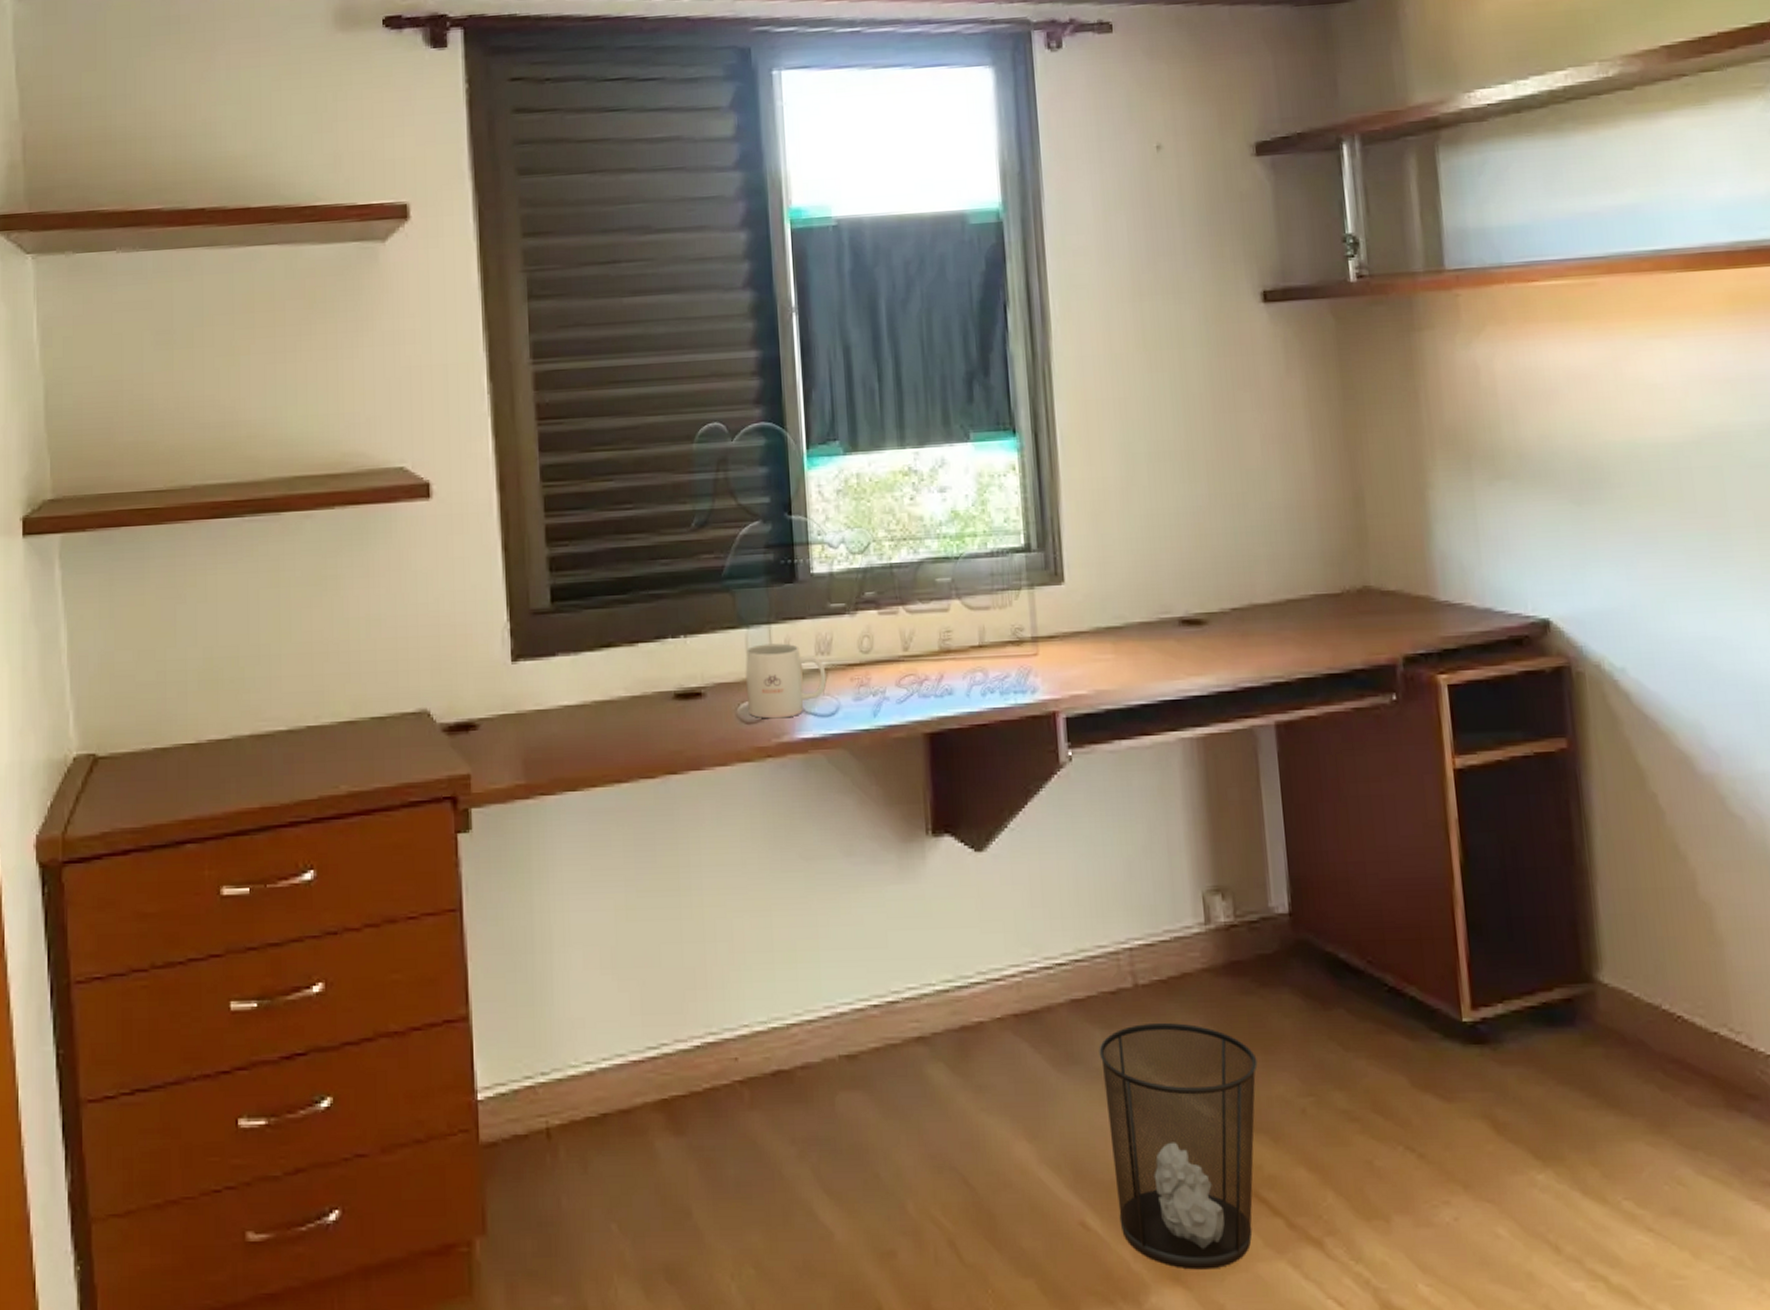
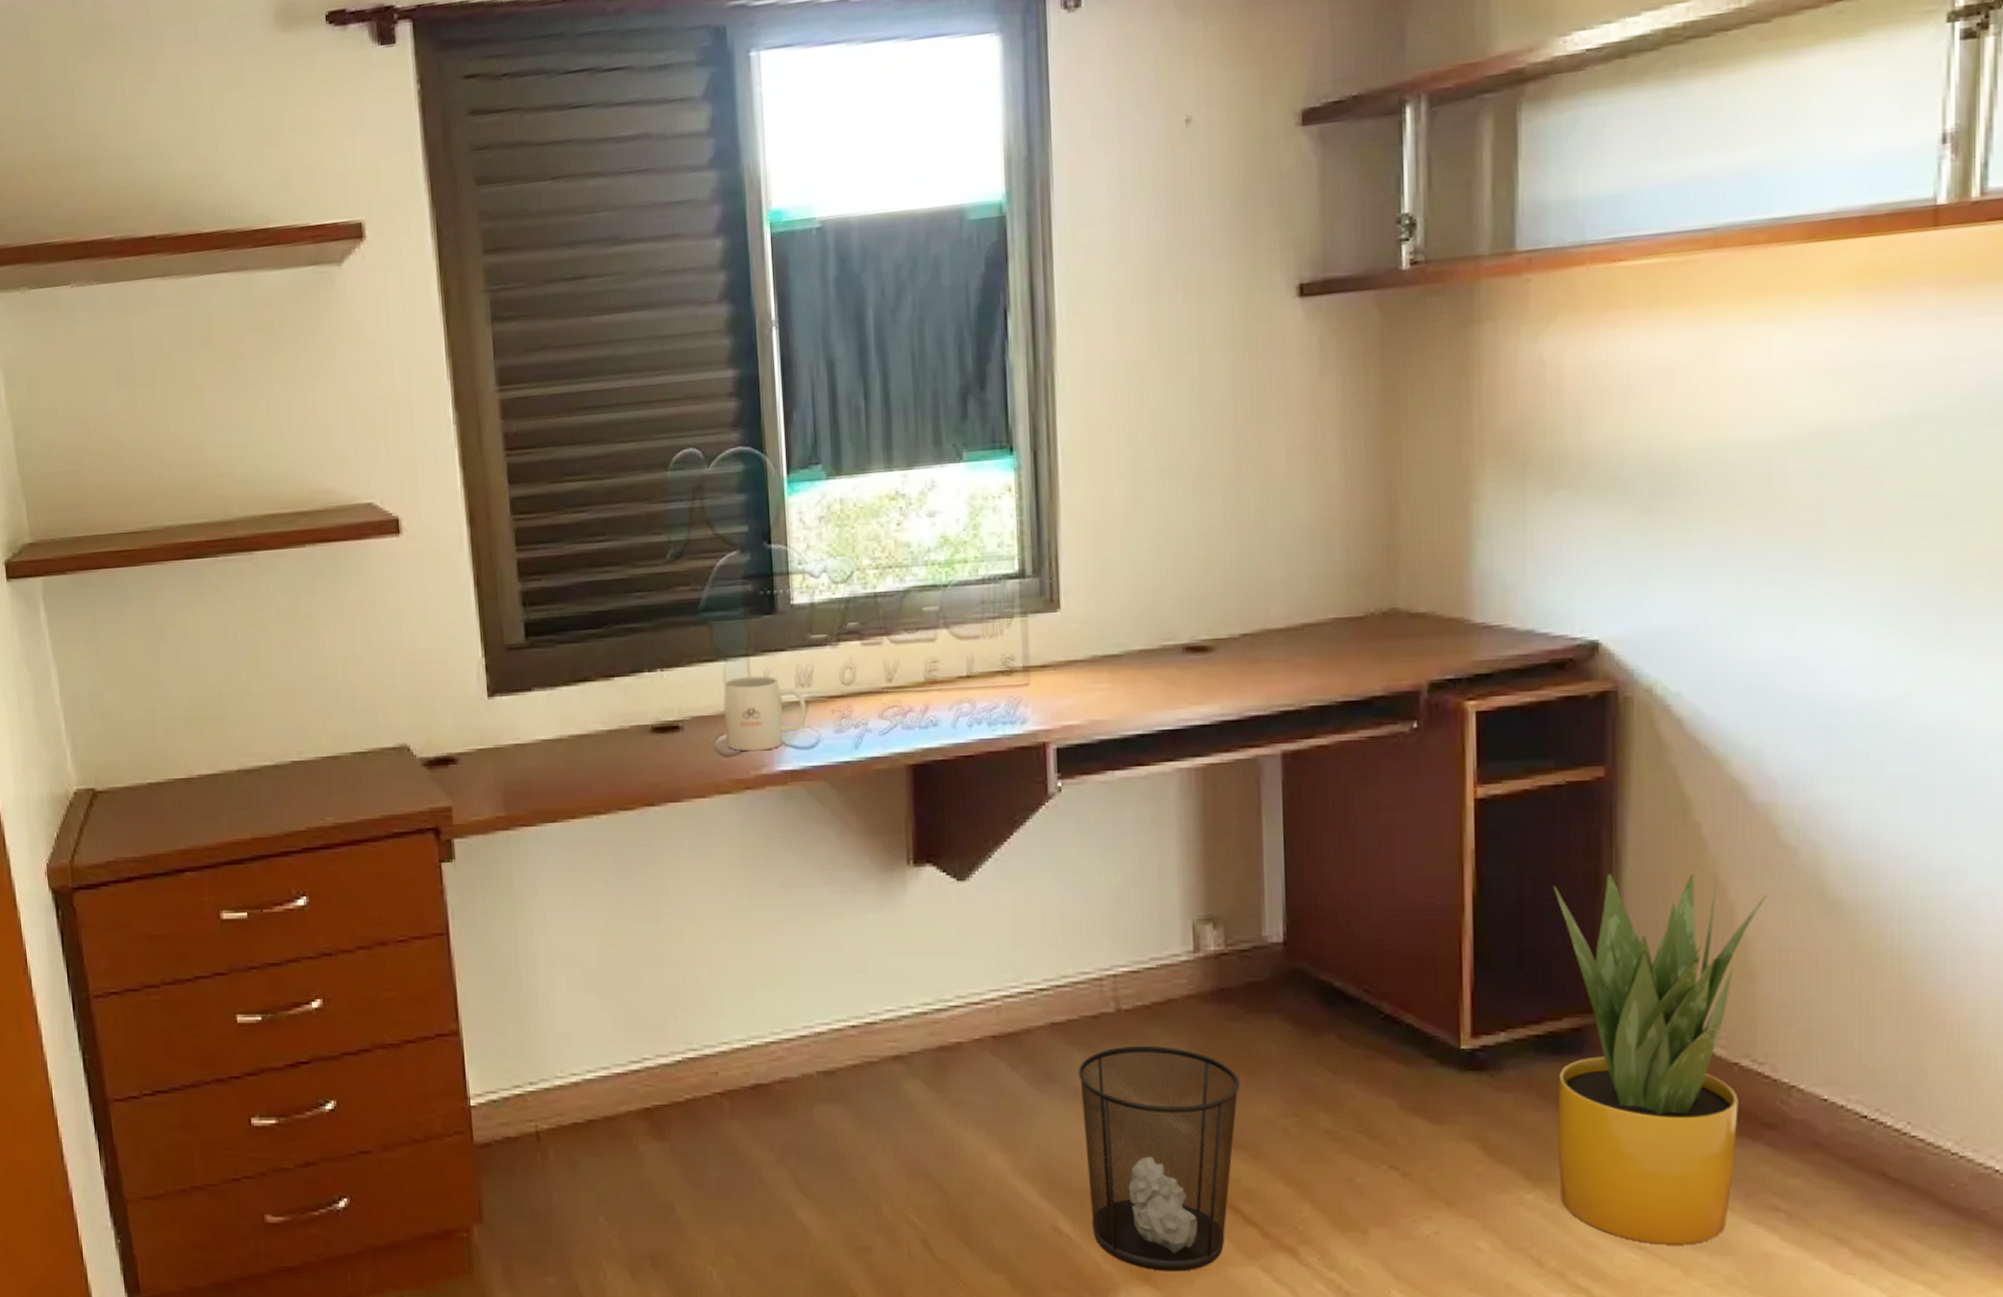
planter: none [1533,843,1727,1226] -> present [1554,873,1767,1245]

